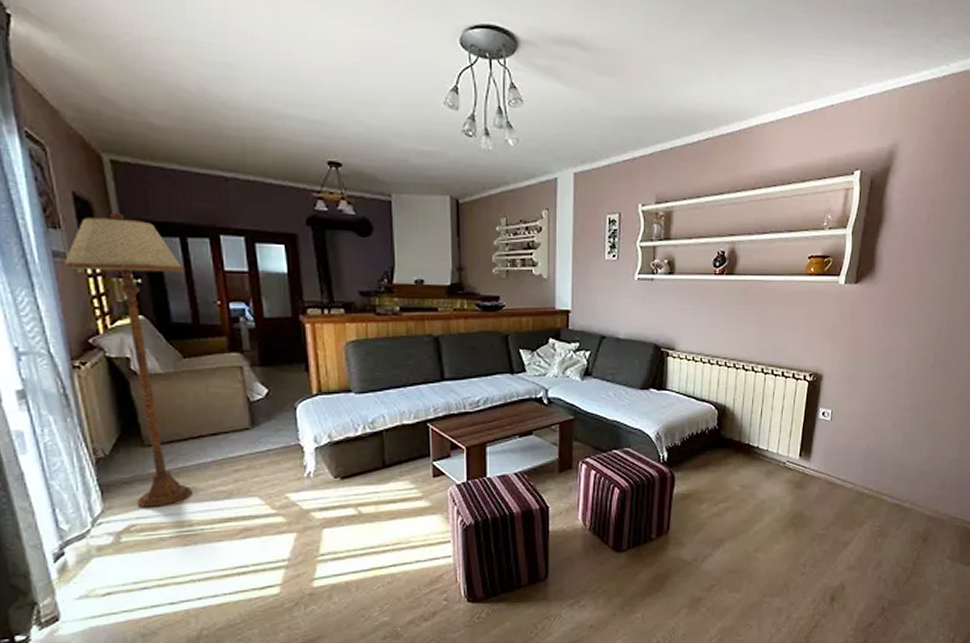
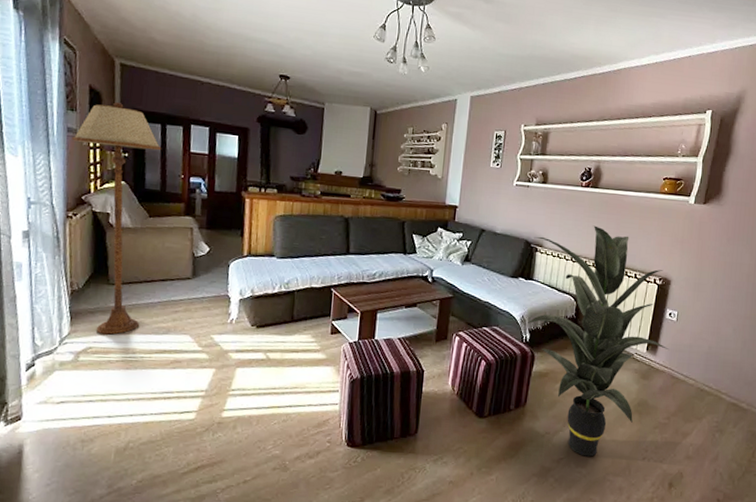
indoor plant: none [664,319,823,580] -> present [528,225,669,457]

